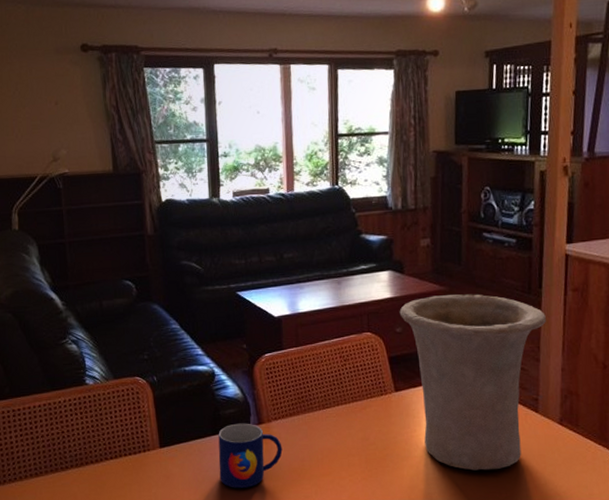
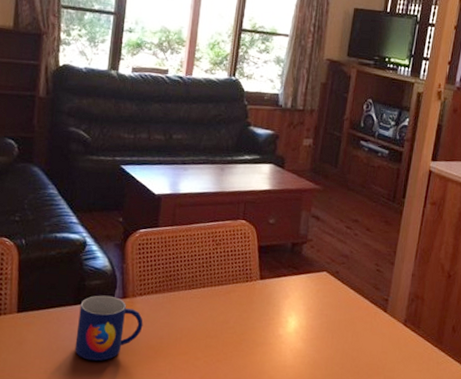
vase: present [399,294,546,471] -> none [274,193,405,363]

